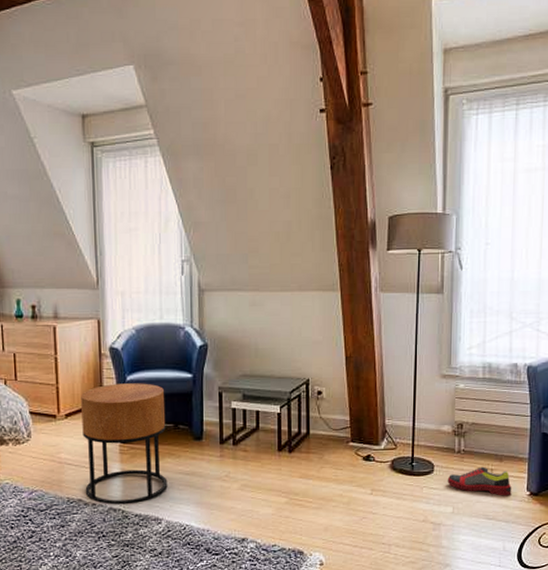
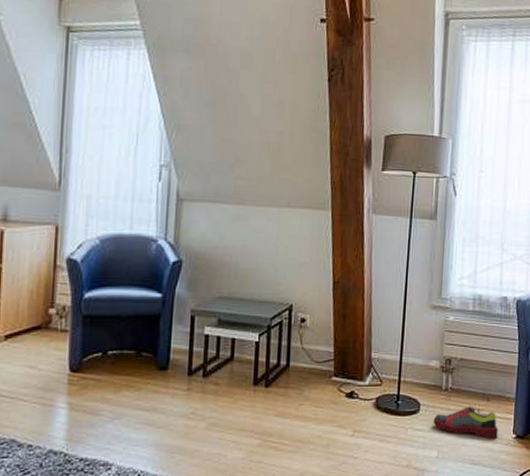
side table: present [81,383,168,505] -> none [20,301,128,447]

